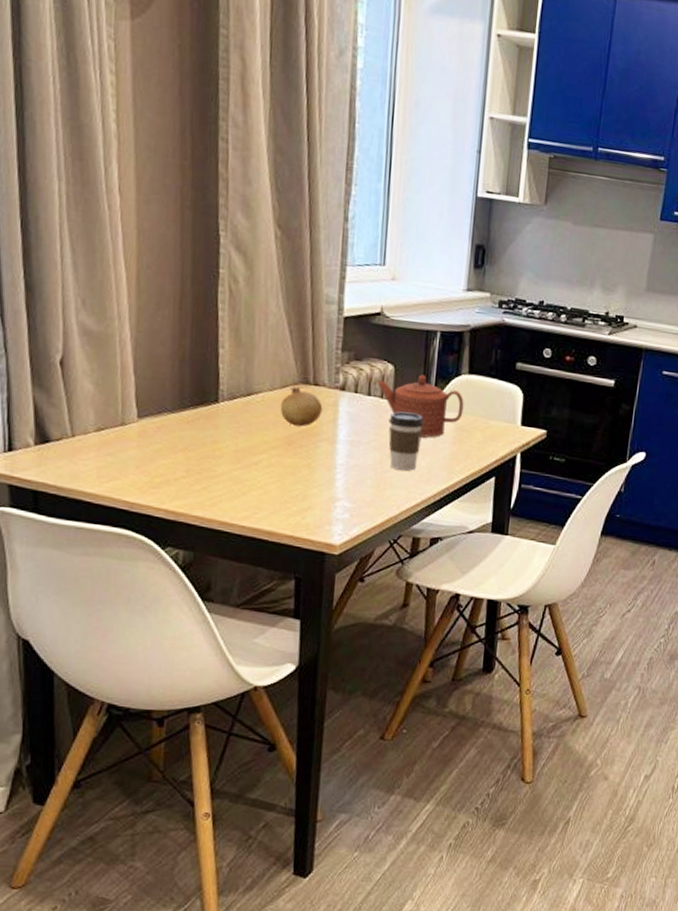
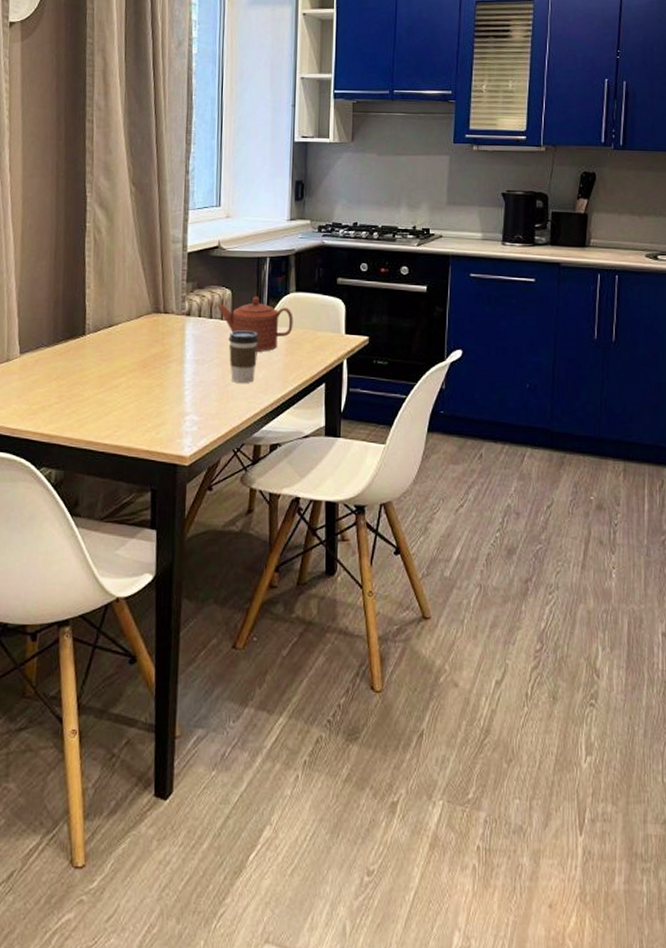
fruit: present [280,386,323,427] -> none [136,316,172,351]

